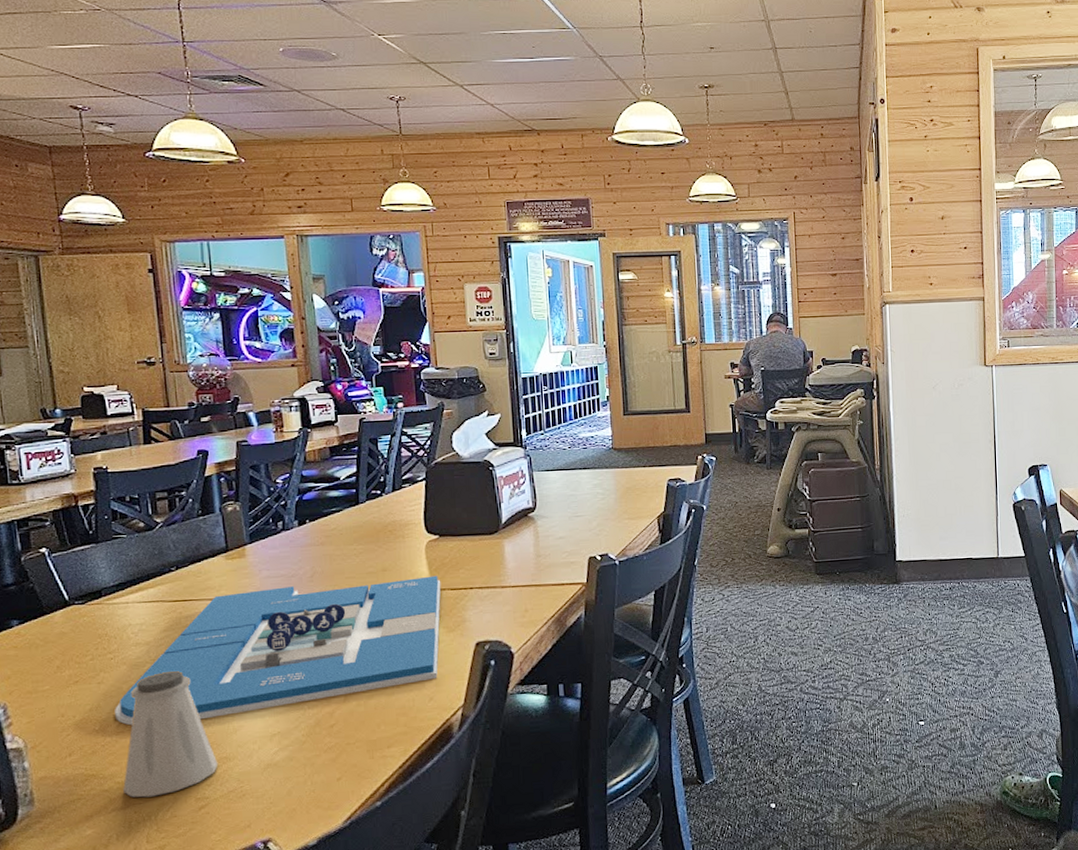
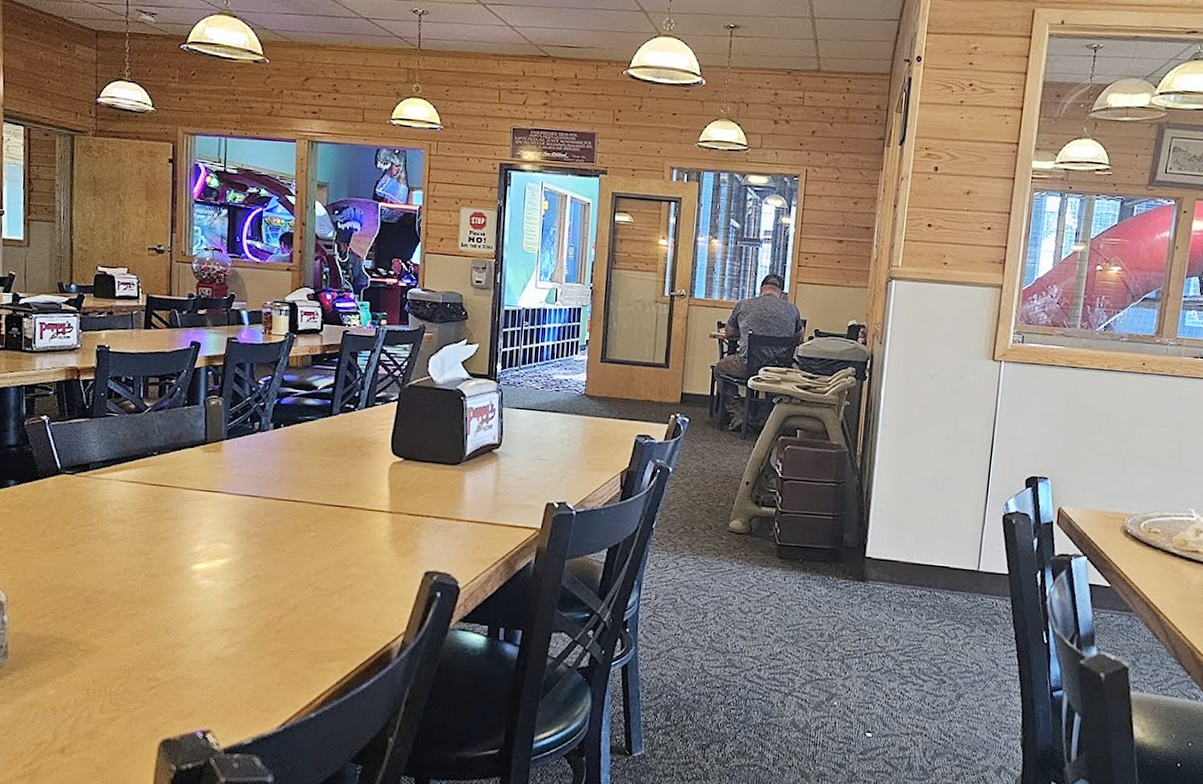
board game: present [115,575,441,726] -> none [87,485,400,604]
saltshaker: present [123,671,219,798] -> none [85,551,172,670]

